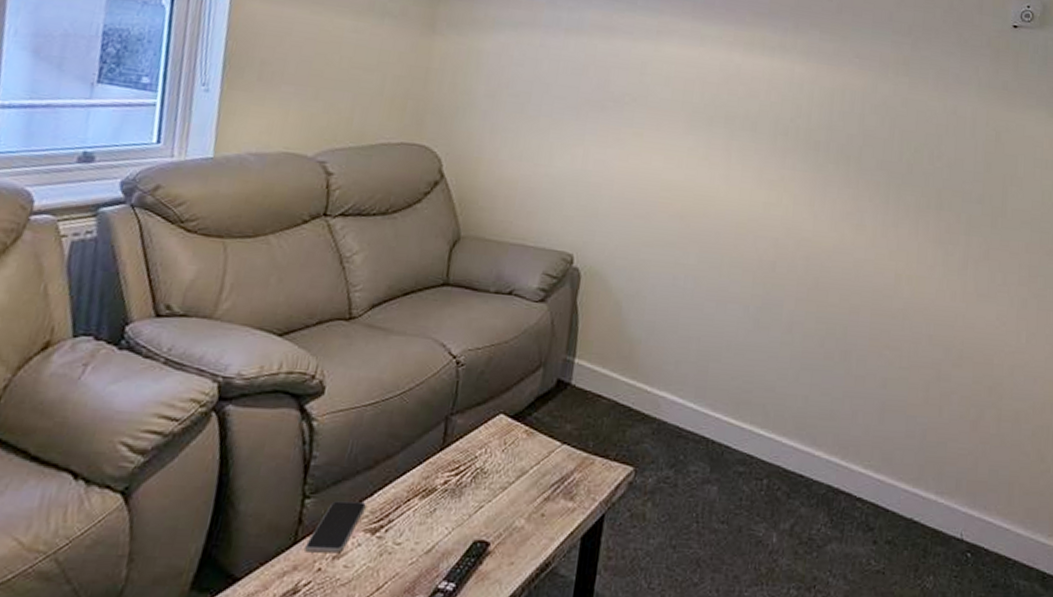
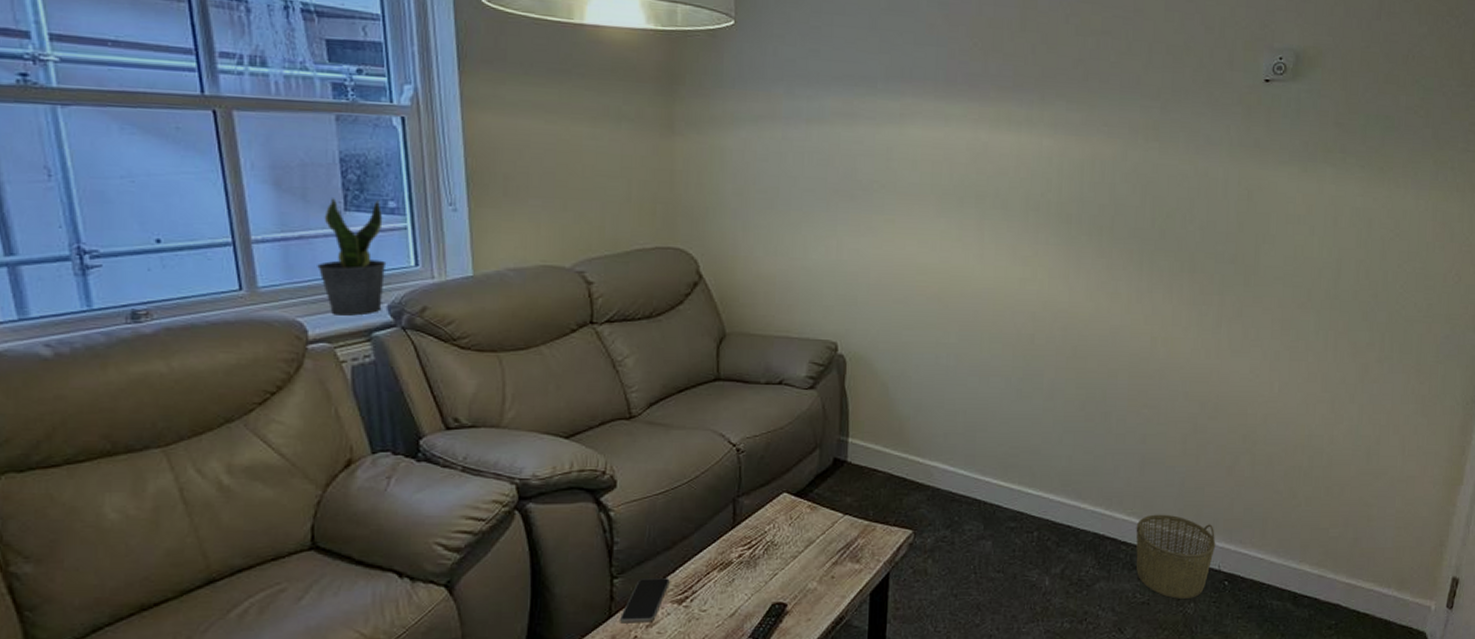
potted plant: none [57,69,135,189] -> present [317,198,387,316]
basket: none [871,468,959,571] -> present [1136,514,1216,599]

